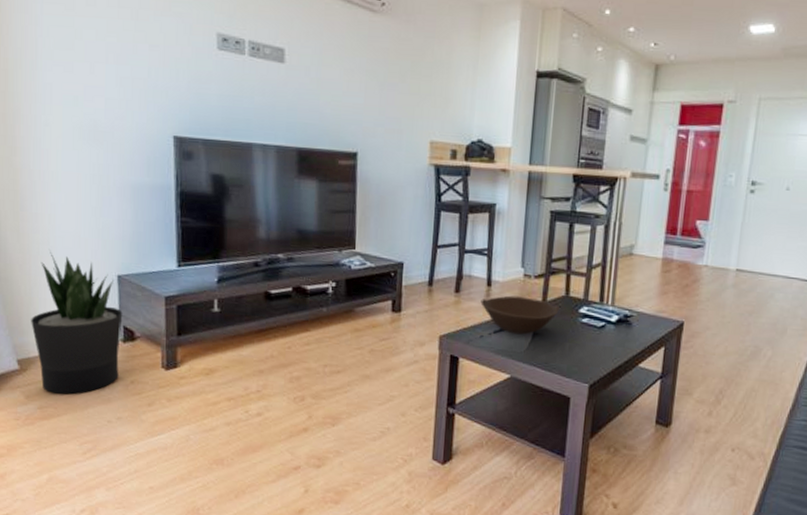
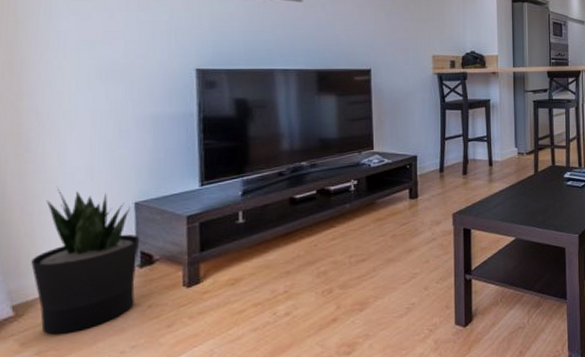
bowl: present [480,295,560,335] -> none [485,171,549,203]

